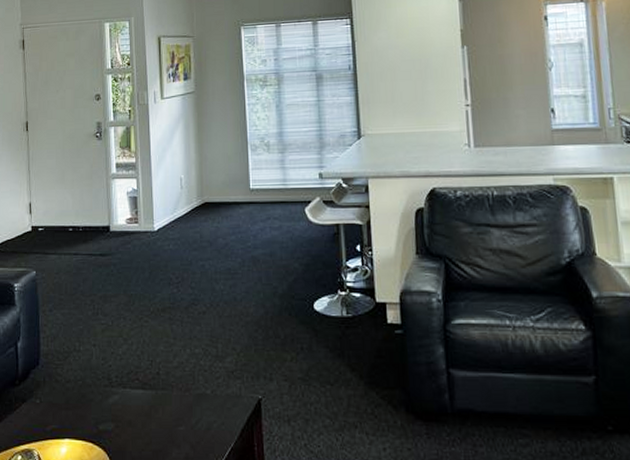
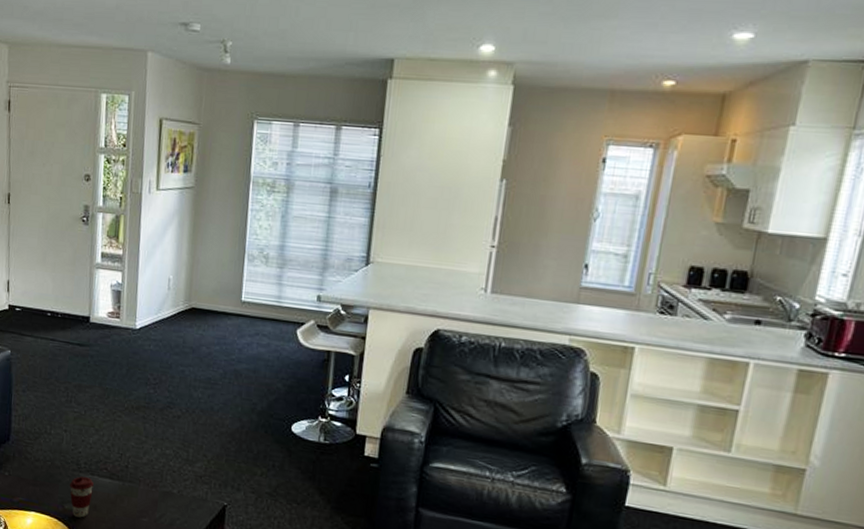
coffee cup: none [103,392,126,437] -> present [70,476,94,518]

